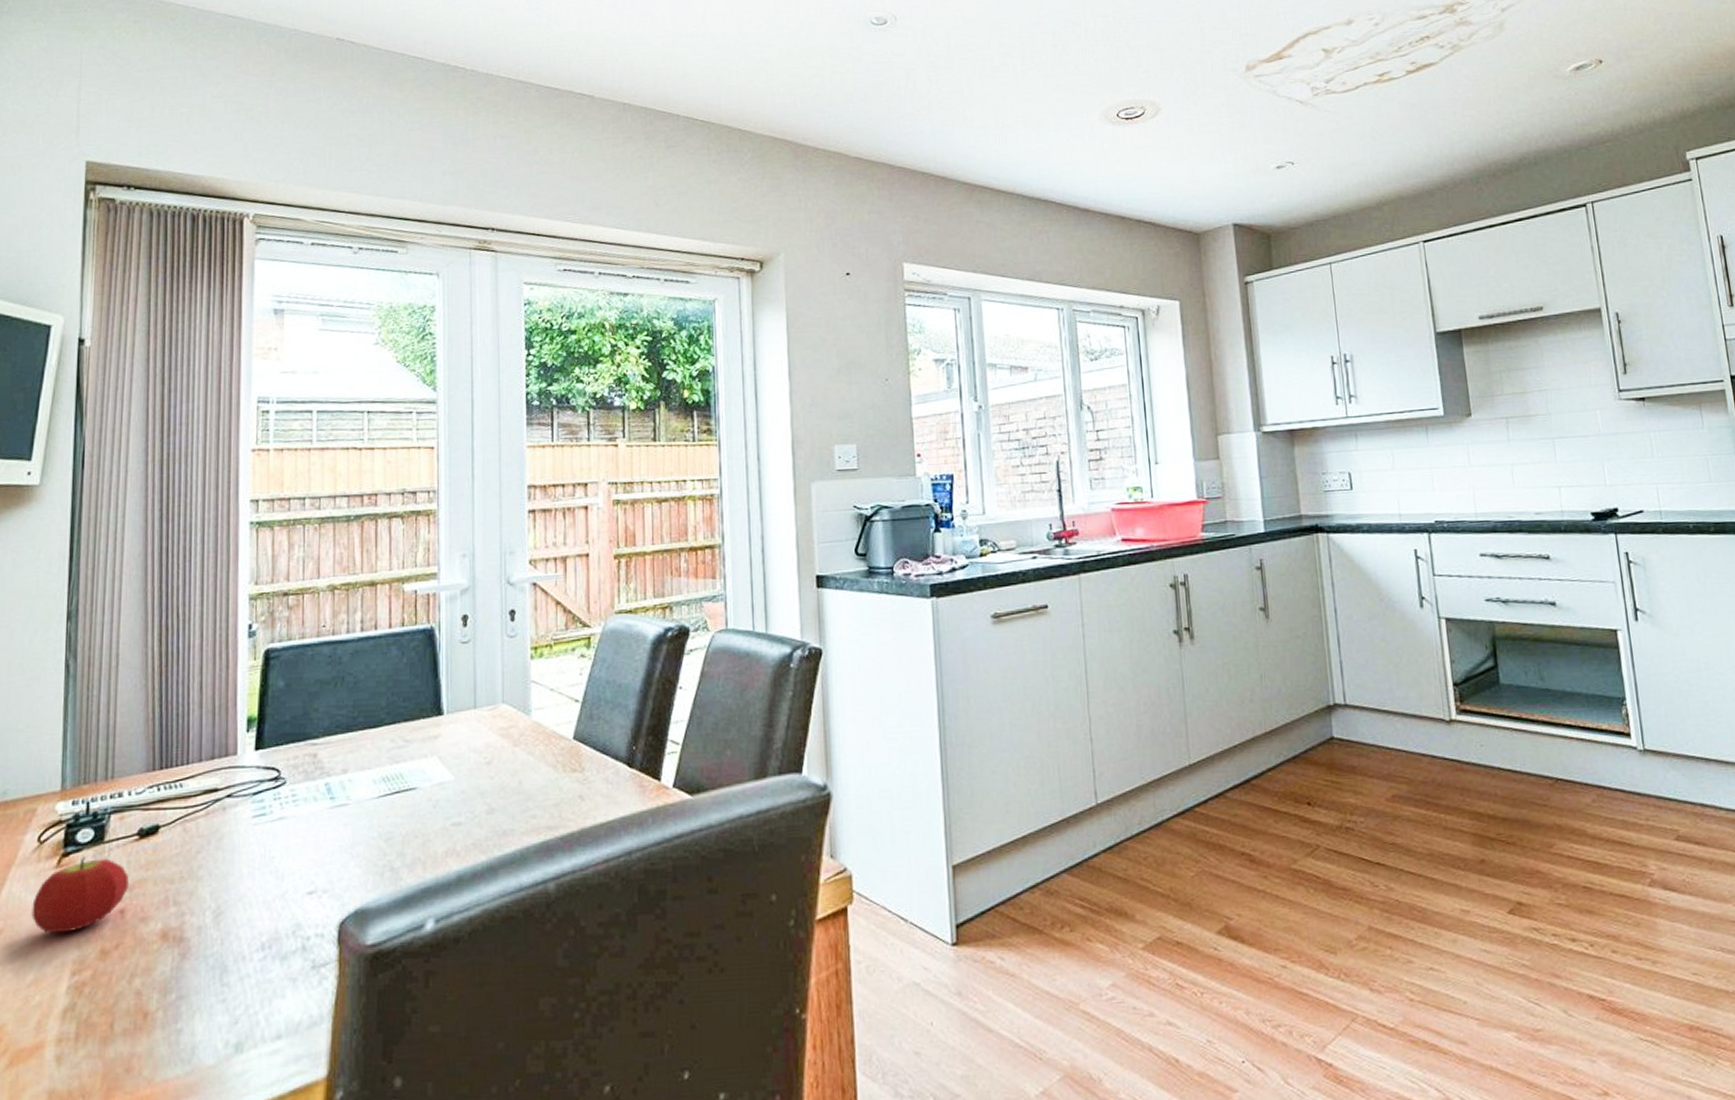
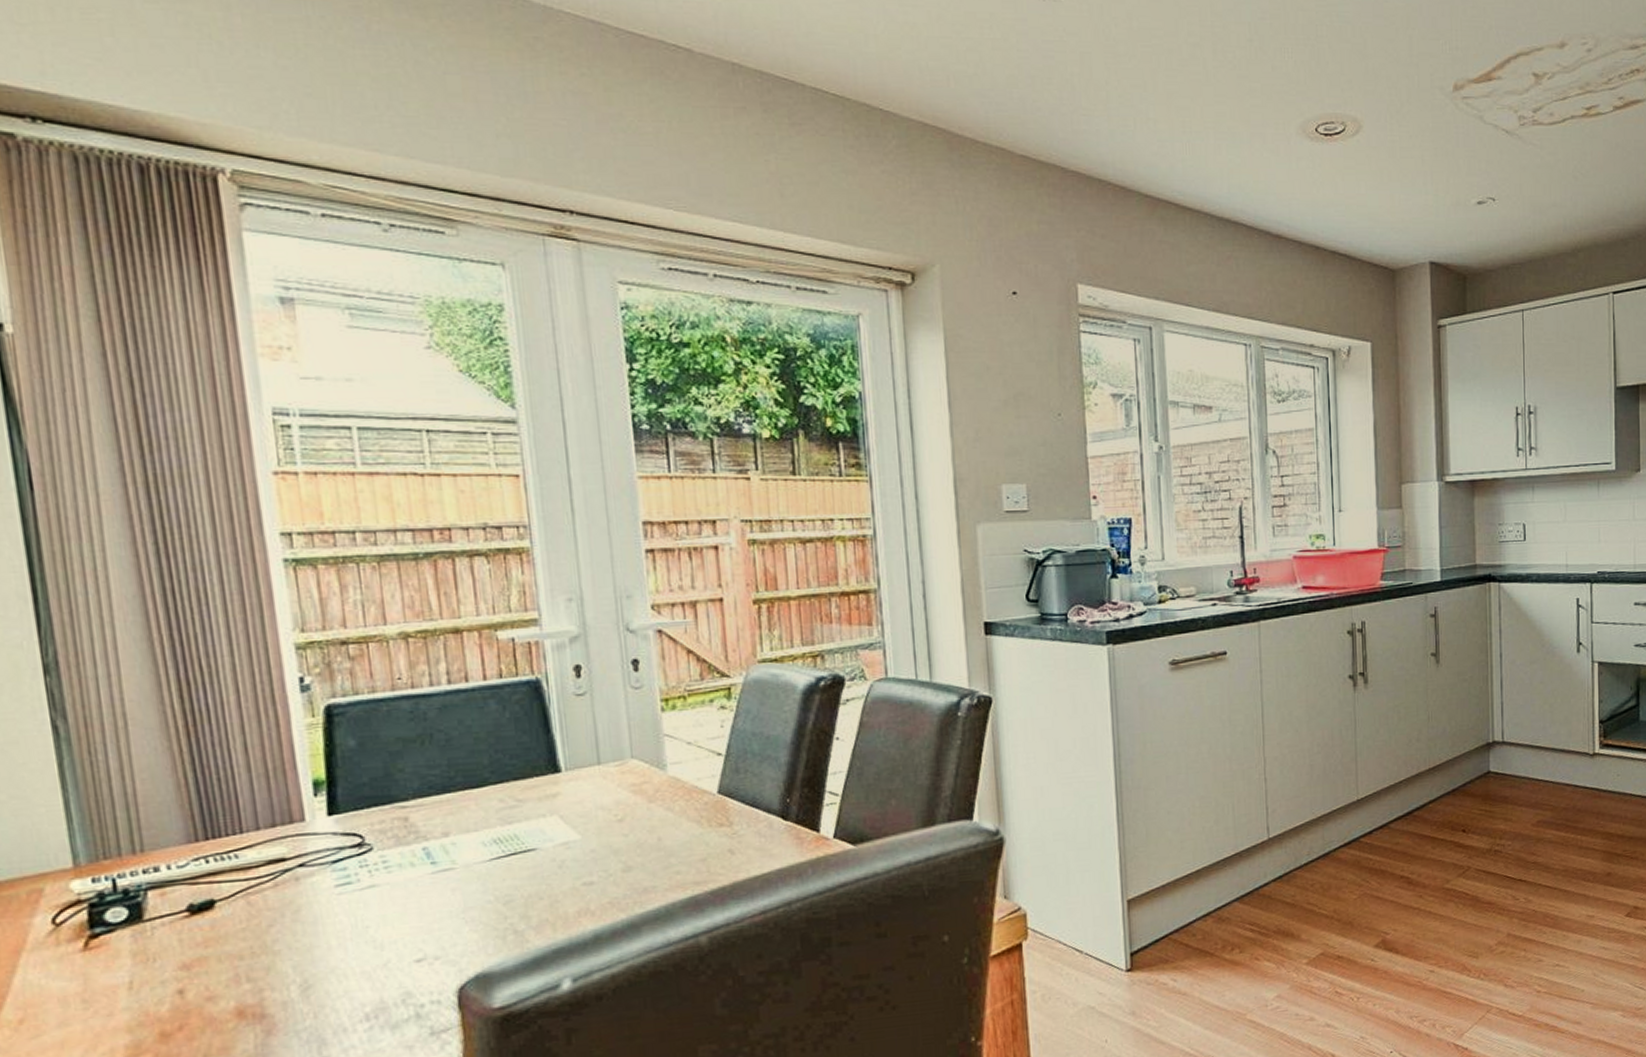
fruit: present [31,856,129,934] -> none [58,937,185,1021]

